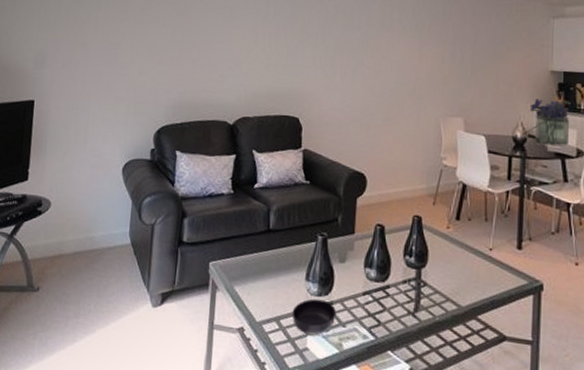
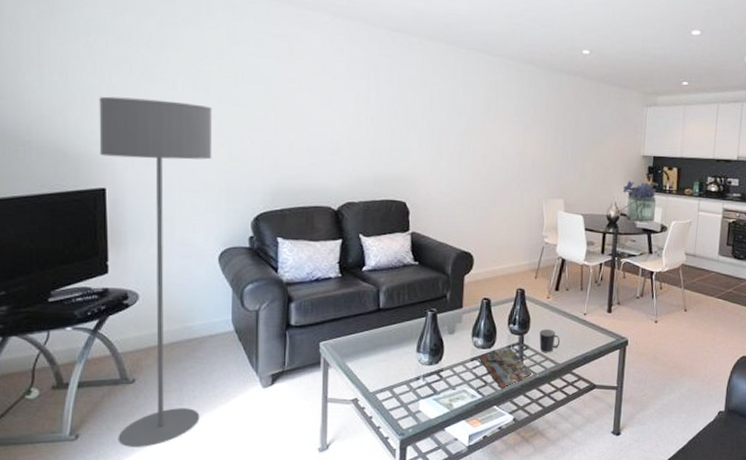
floor lamp: none [18,18,128,360] -> present [99,96,212,447]
bowl: present [292,298,337,336] -> none [404,368,447,400]
magazine: none [371,283,433,334] -> present [479,348,534,391]
mug: none [438,264,462,294] -> present [539,329,560,354]

